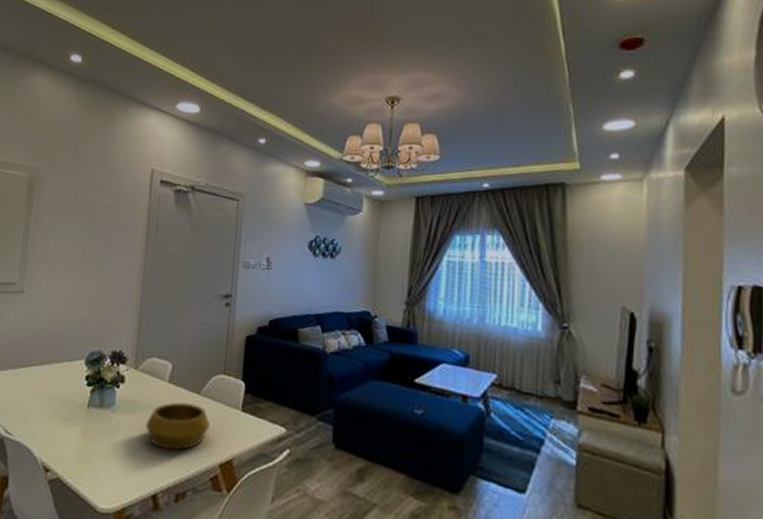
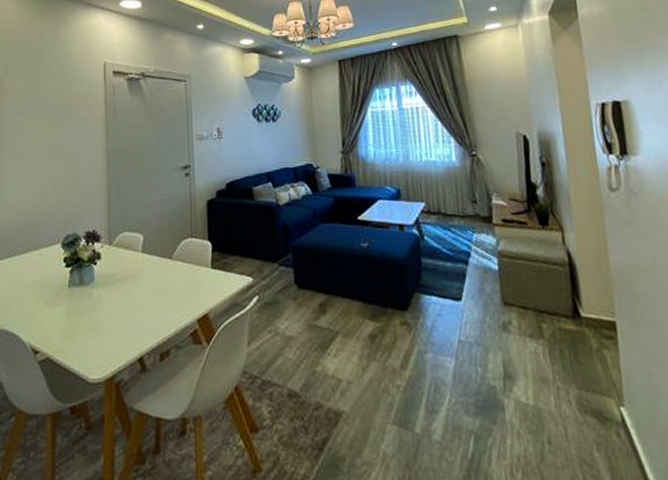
decorative bowl: present [146,402,211,451] -> none [126,269,185,314]

